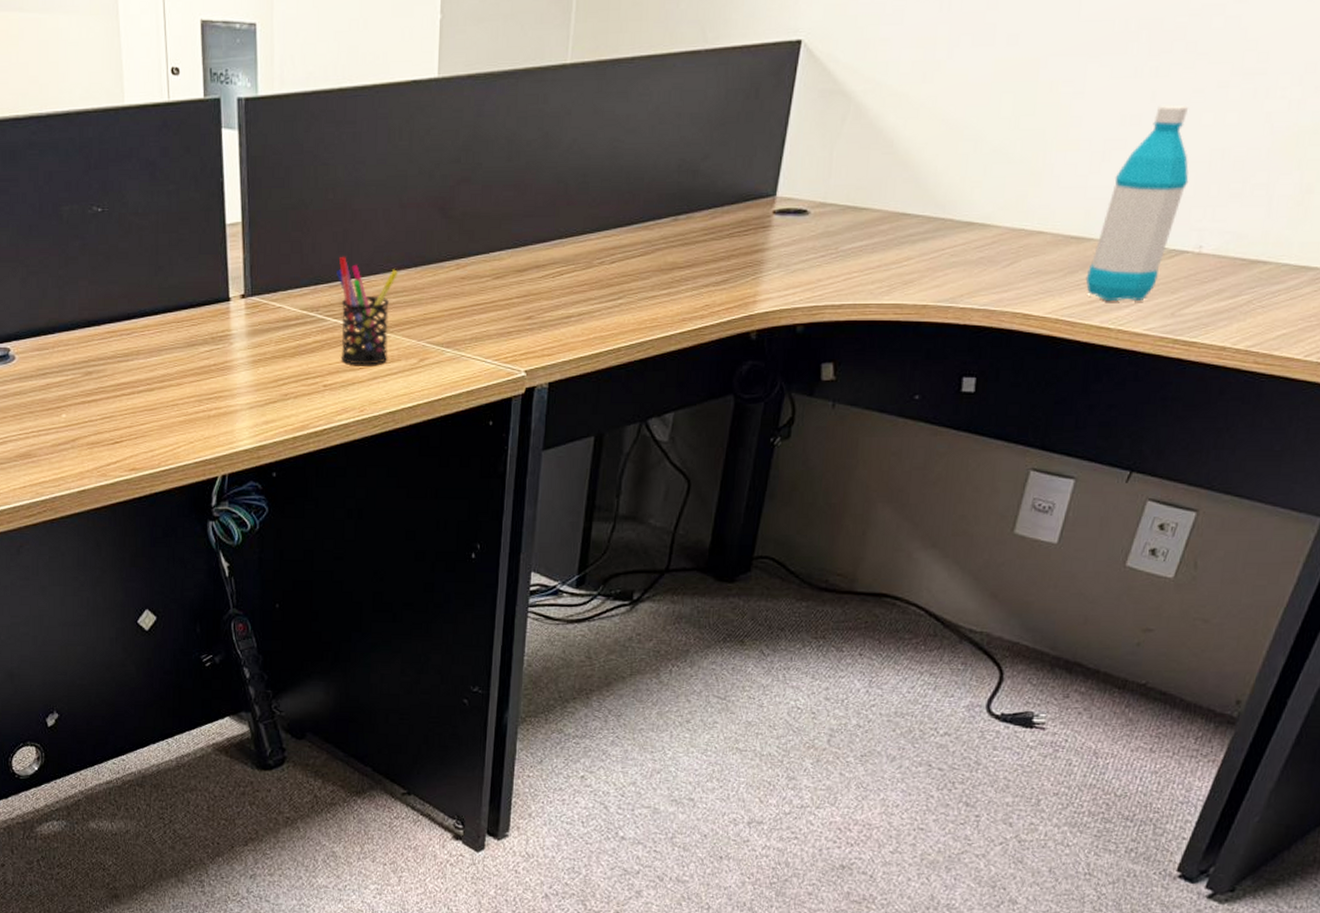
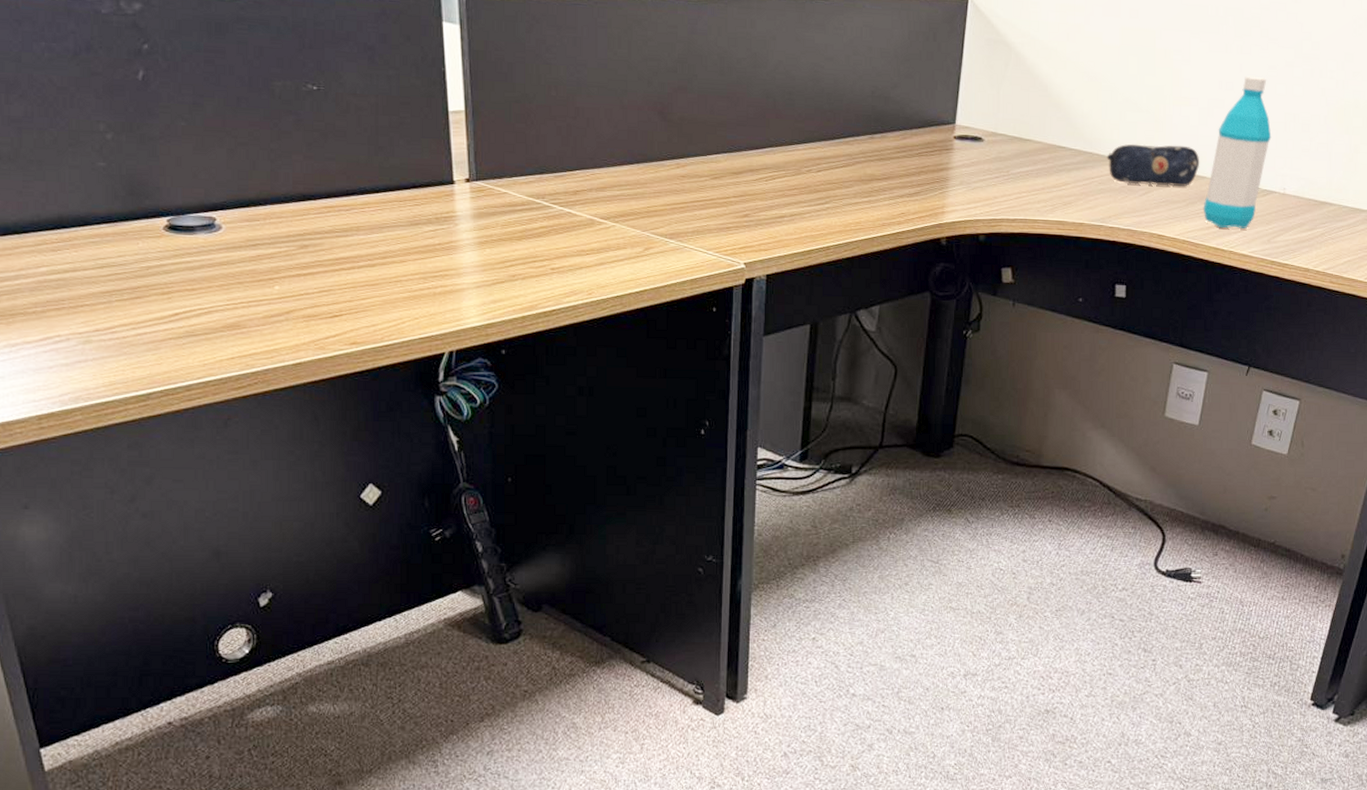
pen holder: present [336,256,399,365] -> none [561,149,622,252]
pencil case: none [963,201,1087,254] -> present [1107,144,1200,186]

